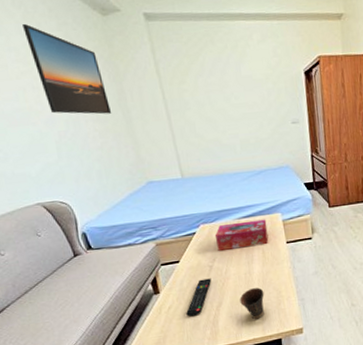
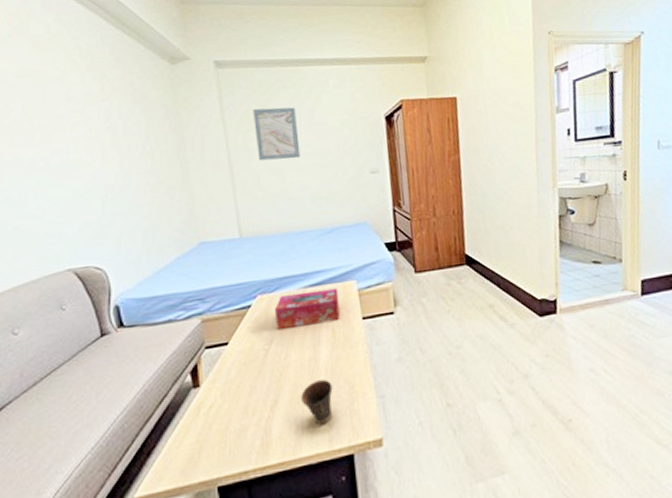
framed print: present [22,23,112,115] -> none [87,73,168,166]
wall art: none [184,61,230,111] -> present [253,107,301,161]
remote control: present [186,278,212,317] -> none [231,366,267,421]

